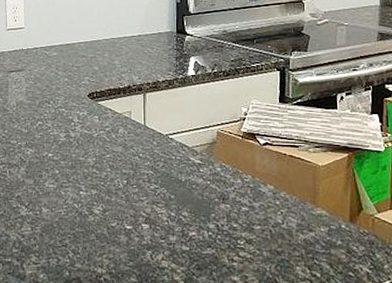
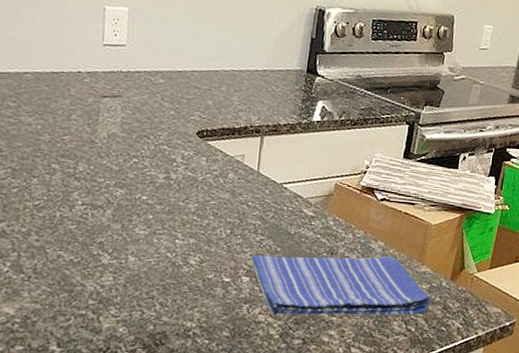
dish towel: none [148,199,333,261] -> present [250,254,432,316]

